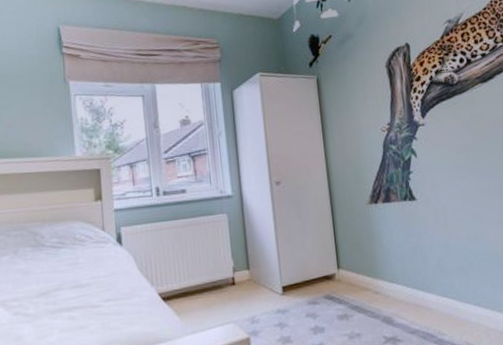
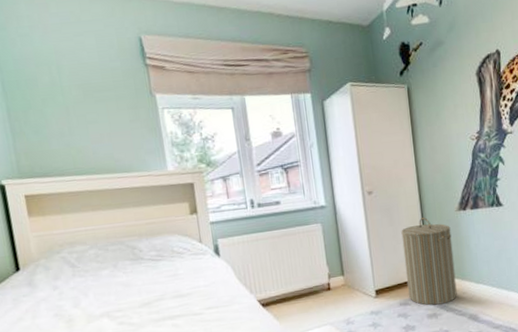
laundry hamper: none [310,210,370,306] -> present [401,218,457,306]

